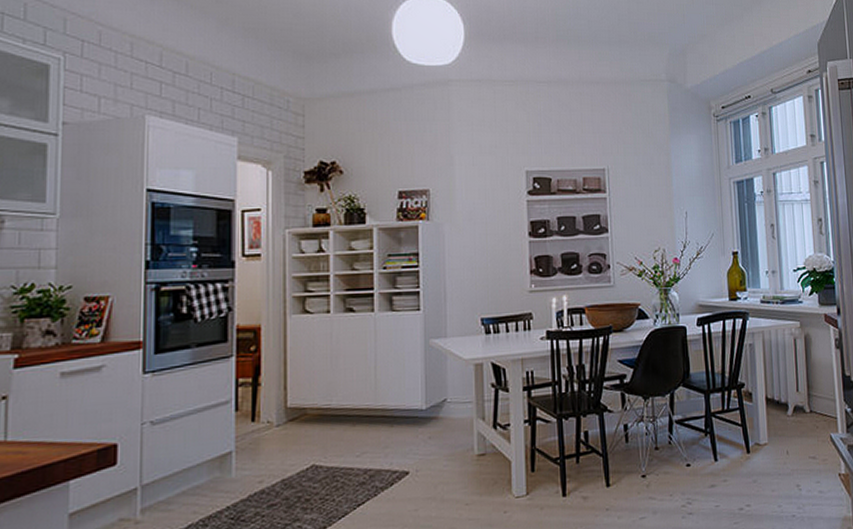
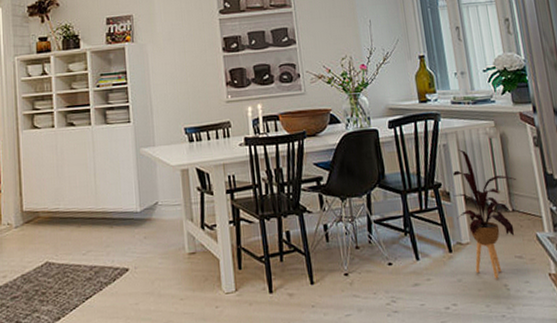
house plant: none [756,349,817,480] -> present [453,149,517,279]

